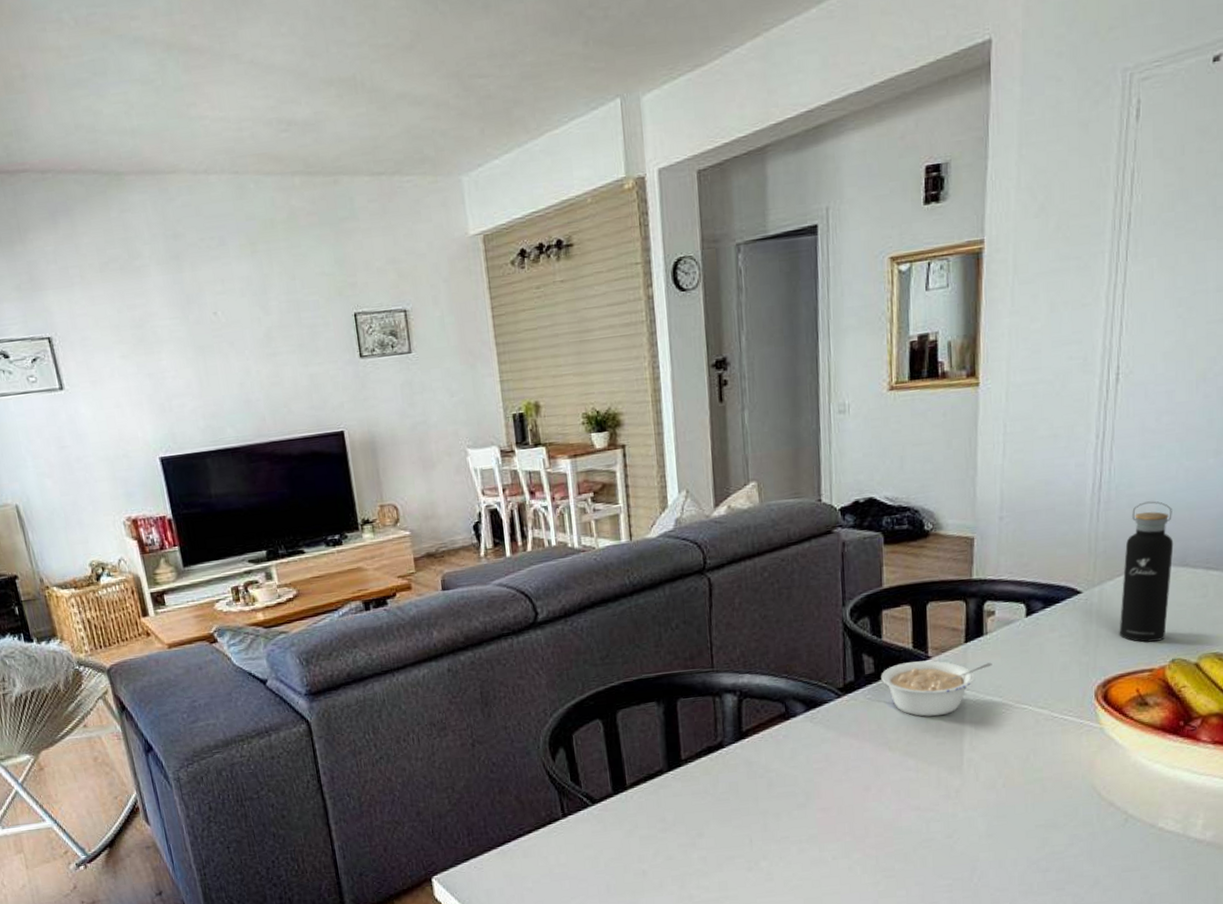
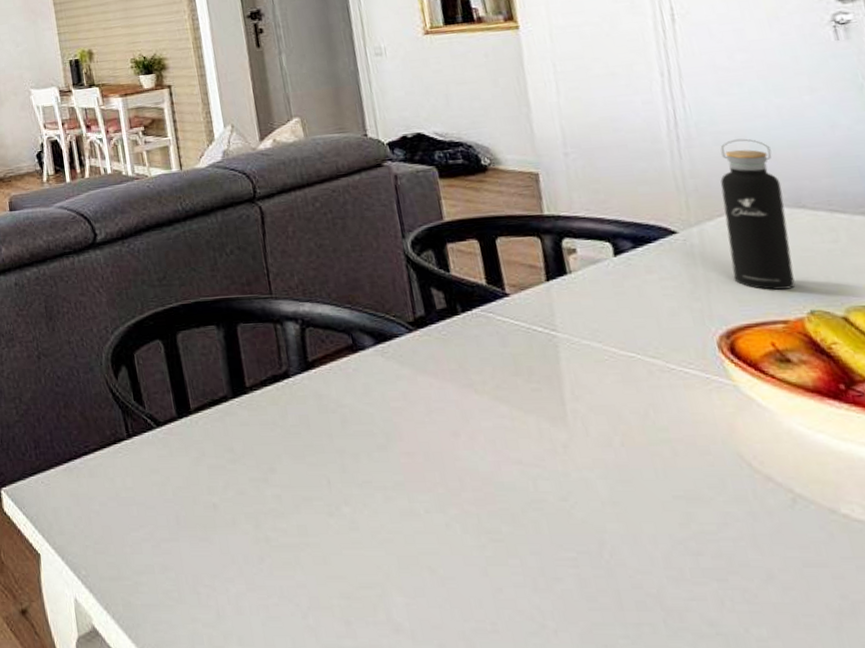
legume: present [881,660,992,717] -> none [454,298,584,359]

